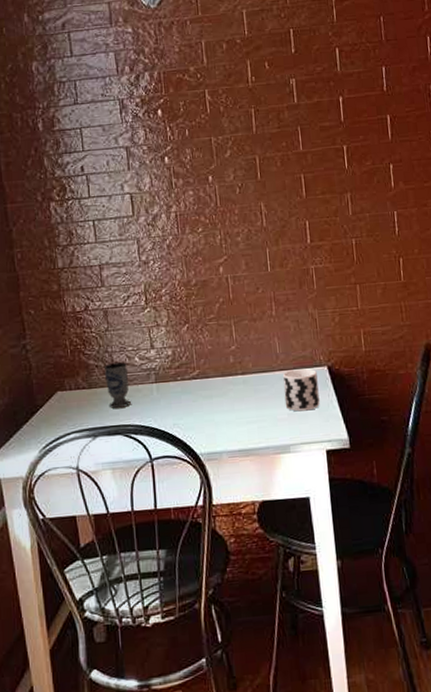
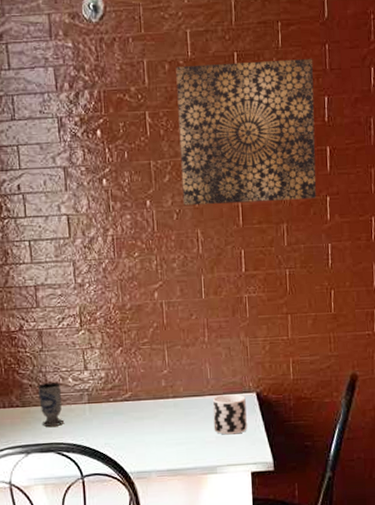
wall art: none [233,30,379,180] -> present [176,58,316,206]

